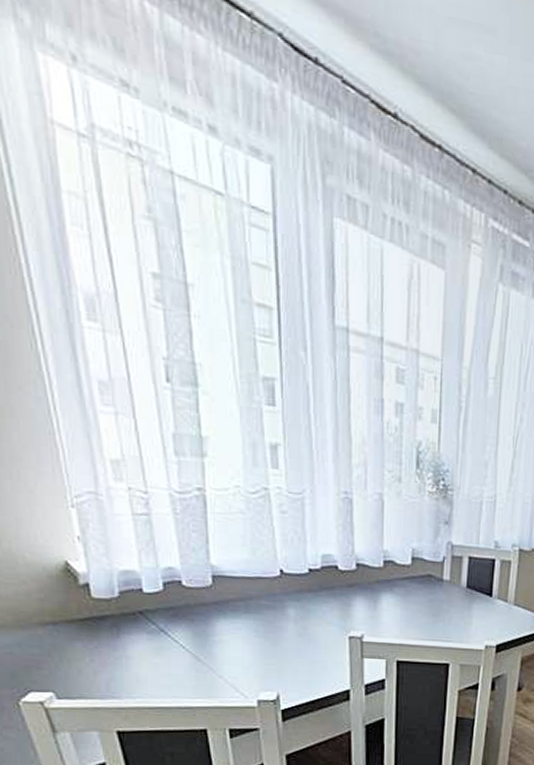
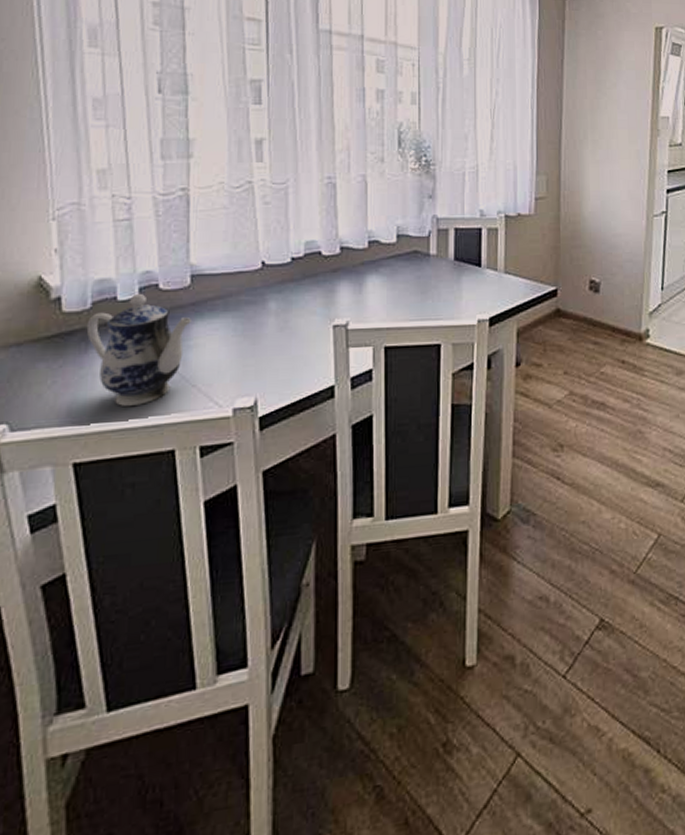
teapot: none [116,587,215,688] -> present [86,293,191,406]

